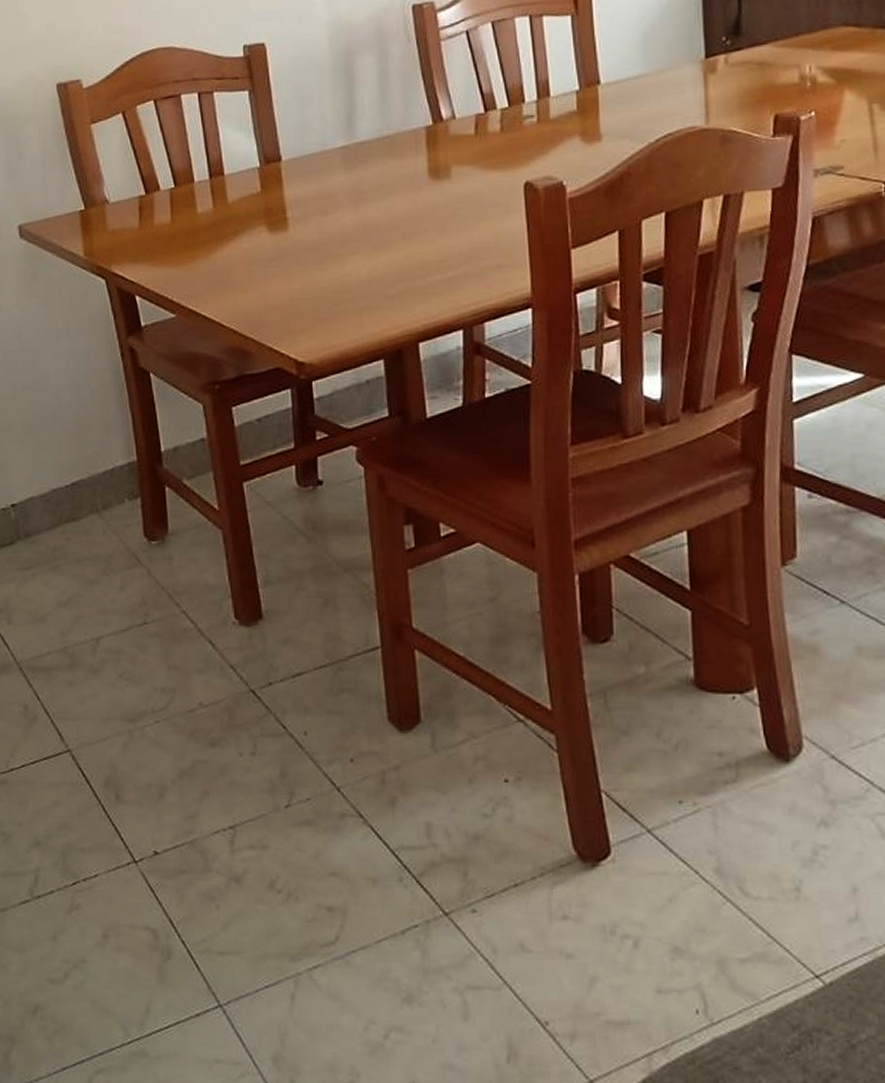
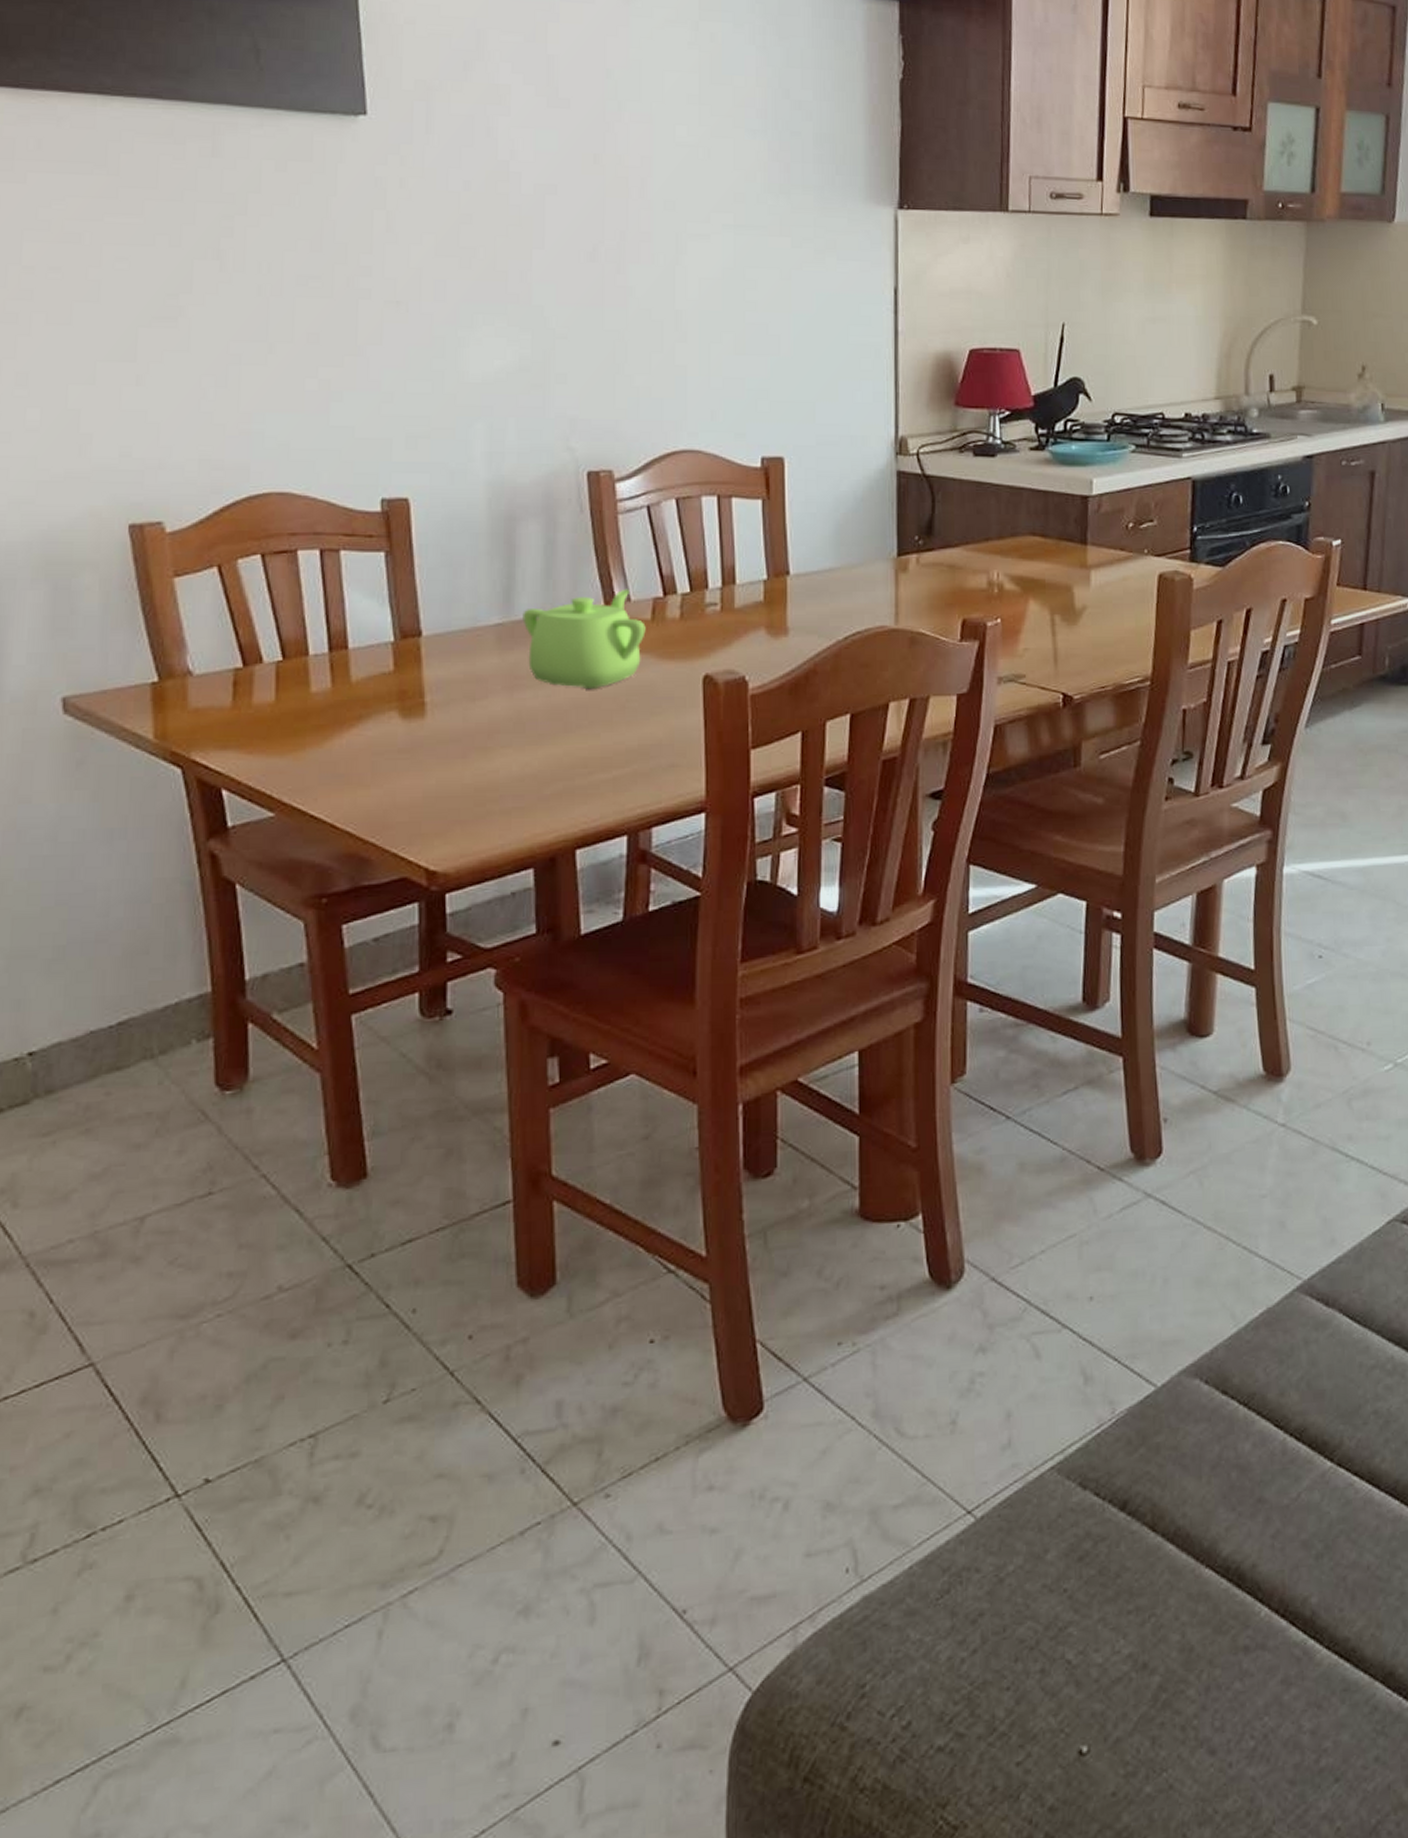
teapot: none [363,107,470,200] -> present [522,588,646,690]

